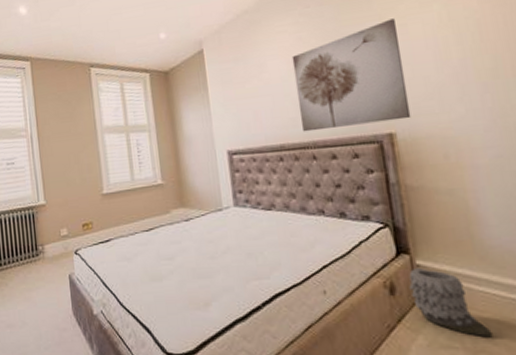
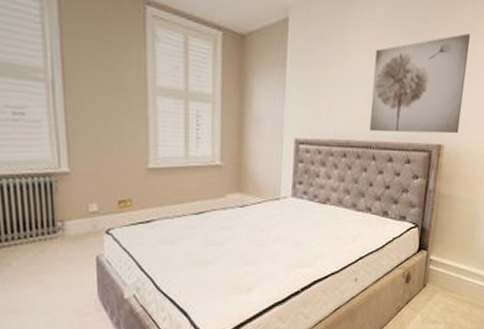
vase: present [409,267,493,338] -> none [420,261,466,315]

